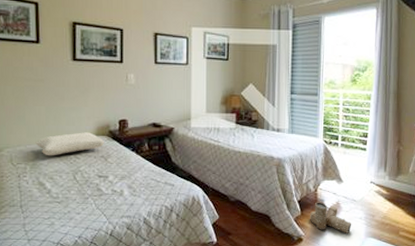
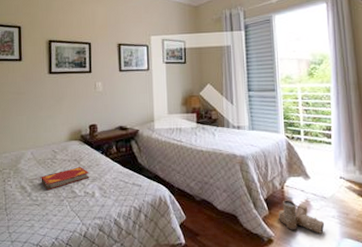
pillow: present [35,132,104,156] -> none [18,138,77,162]
hardback book: none [62,164,118,188] -> present [41,167,90,191]

